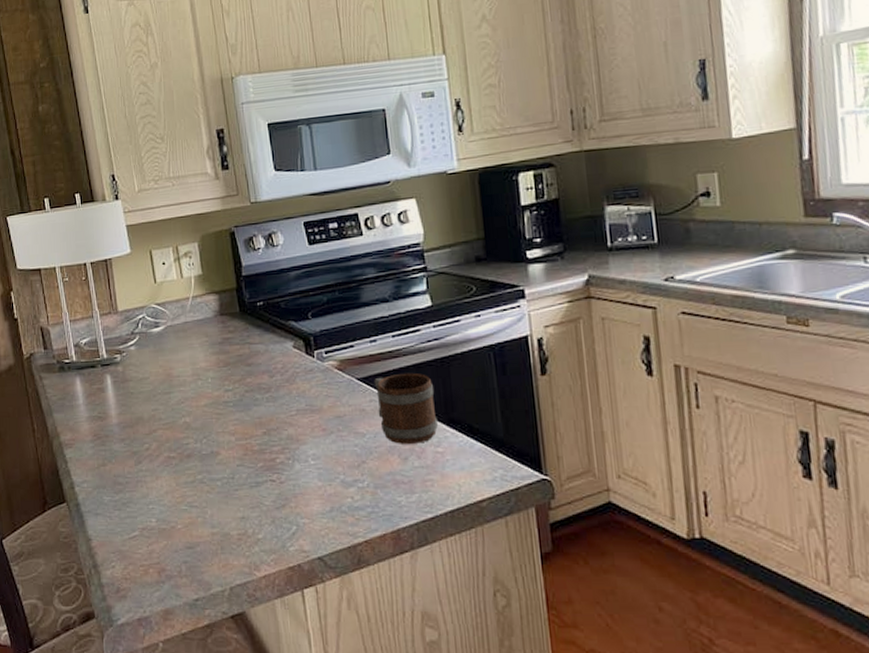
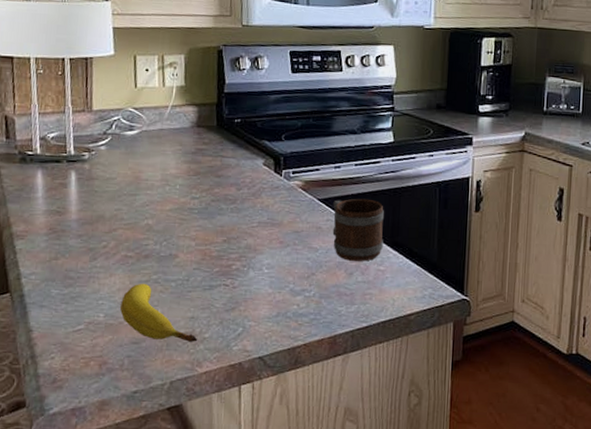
fruit: none [170,484,252,544] -> present [120,283,198,342]

